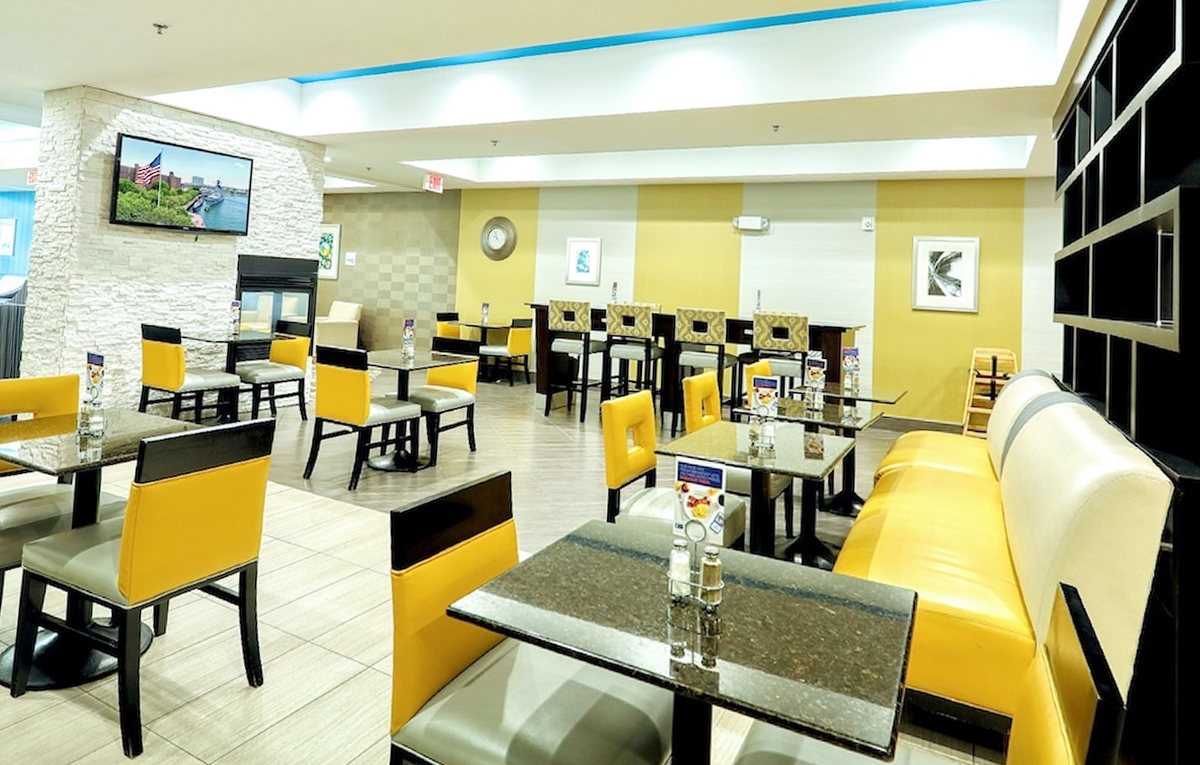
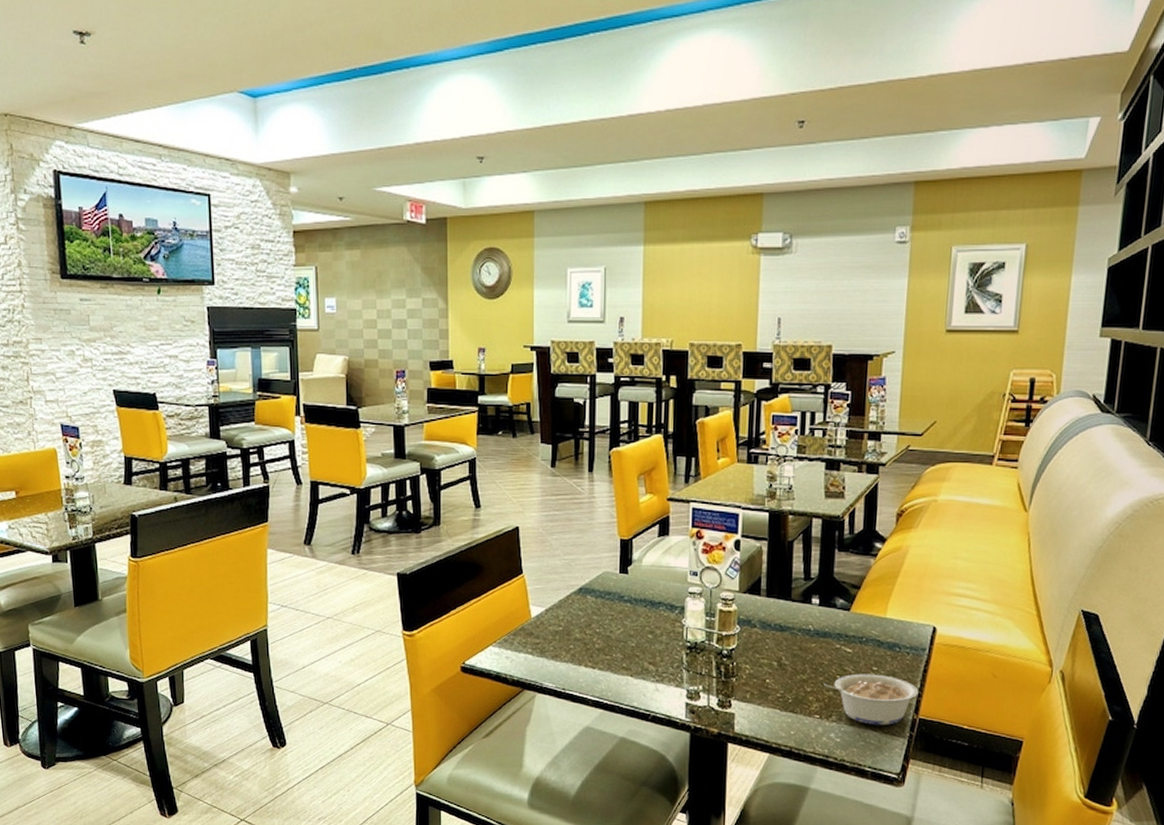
legume: none [808,637,904,694] -> present [823,673,919,725]

